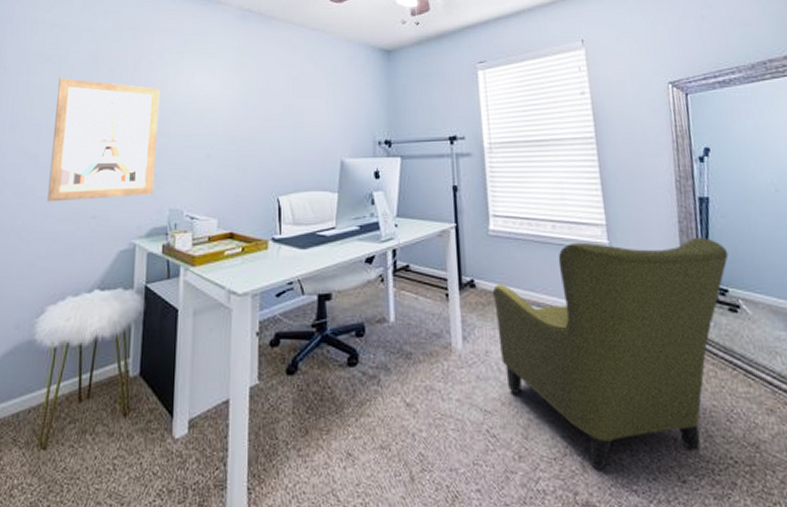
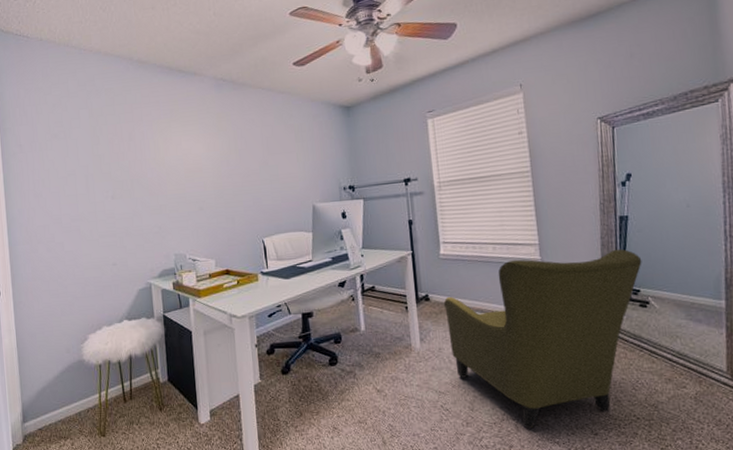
wall art: present [47,77,160,202] -> none [67,150,160,255]

